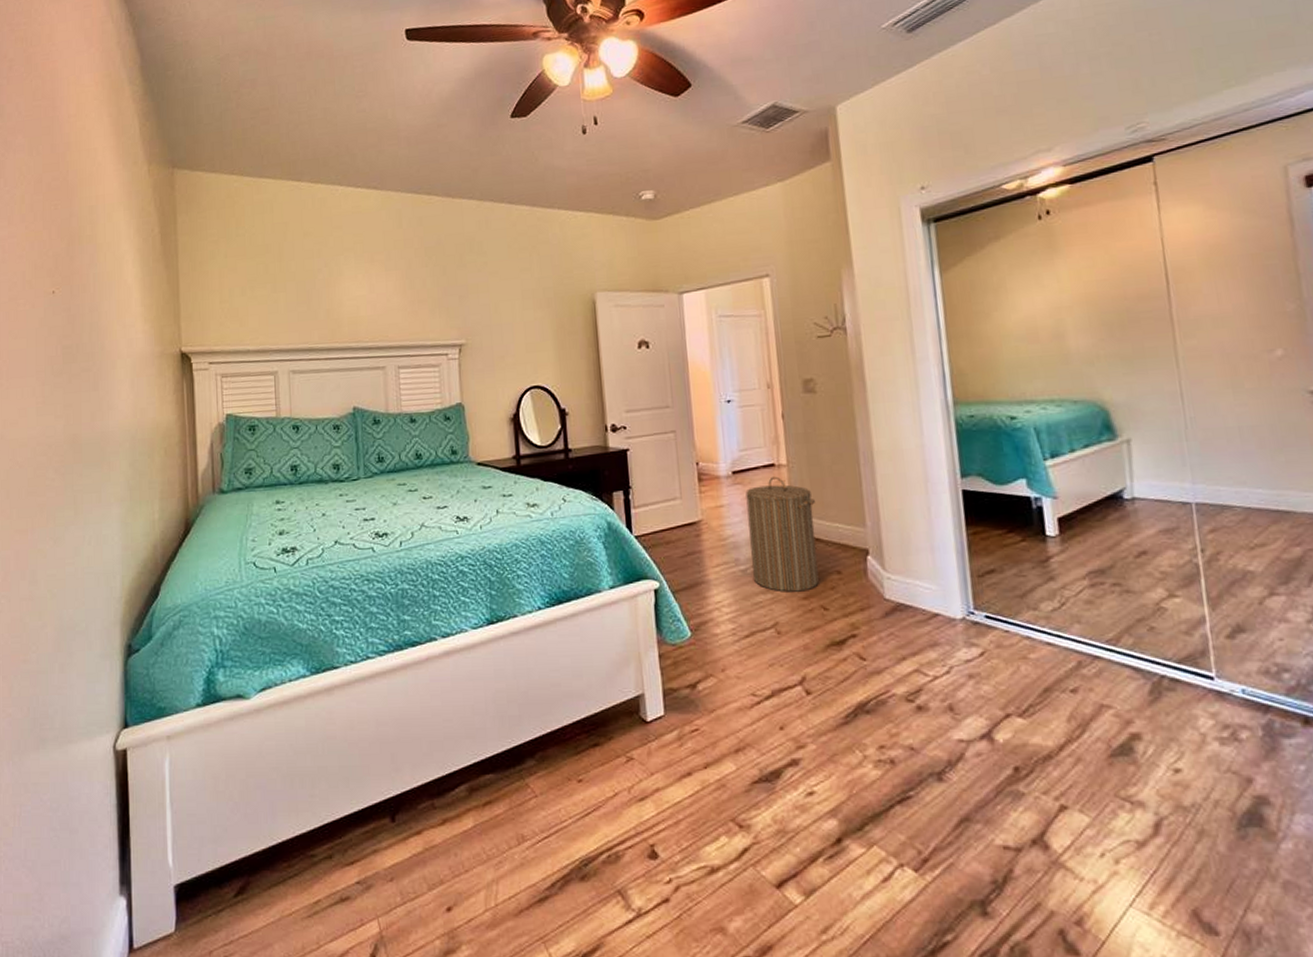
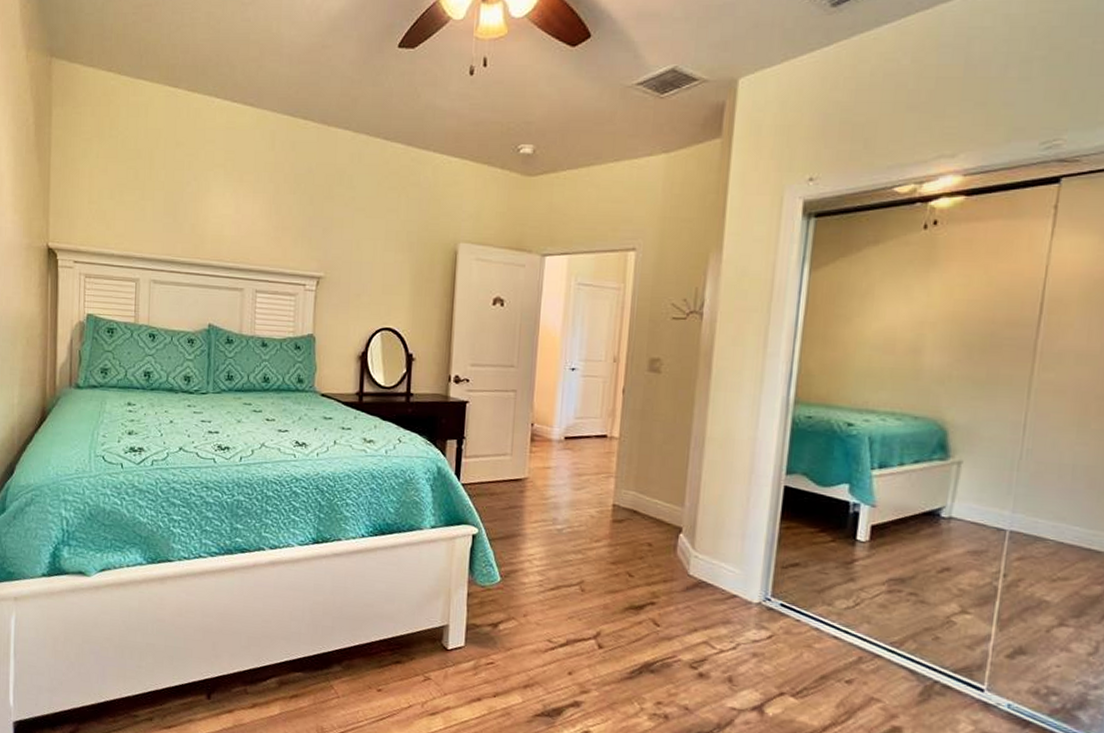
laundry hamper: present [745,476,819,592] -> none [567,447,640,557]

